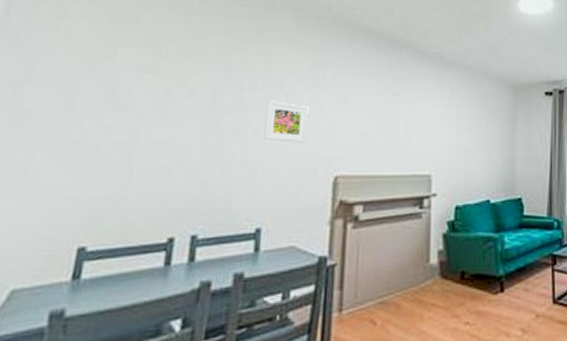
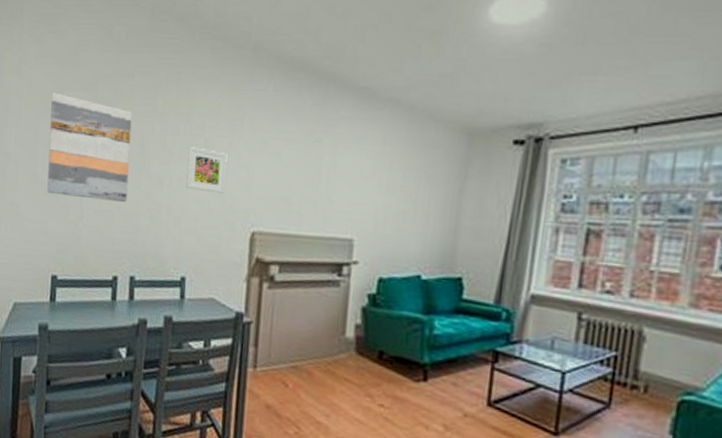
wall art: none [81,48,203,157] -> present [47,92,132,202]

